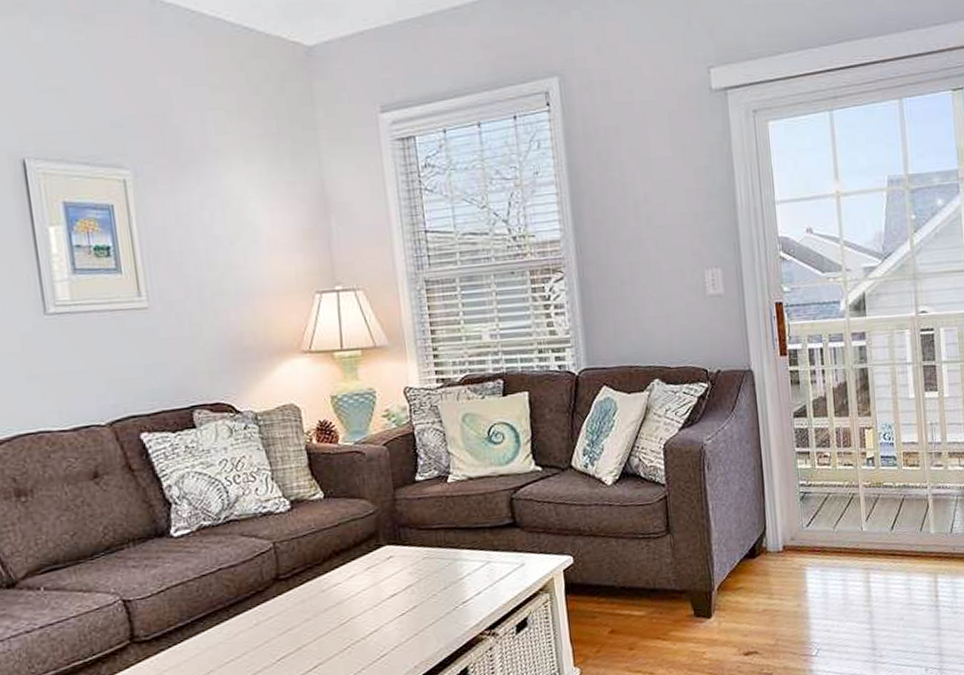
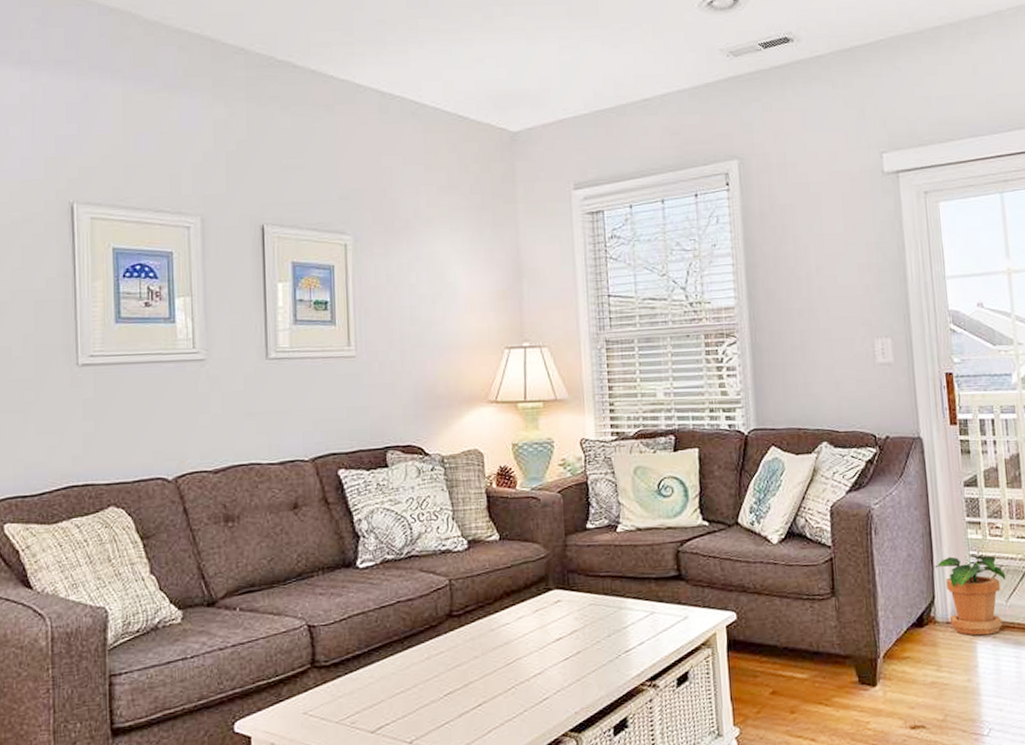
potted plant: none [765,484,834,562] -> present [934,555,1006,636]

